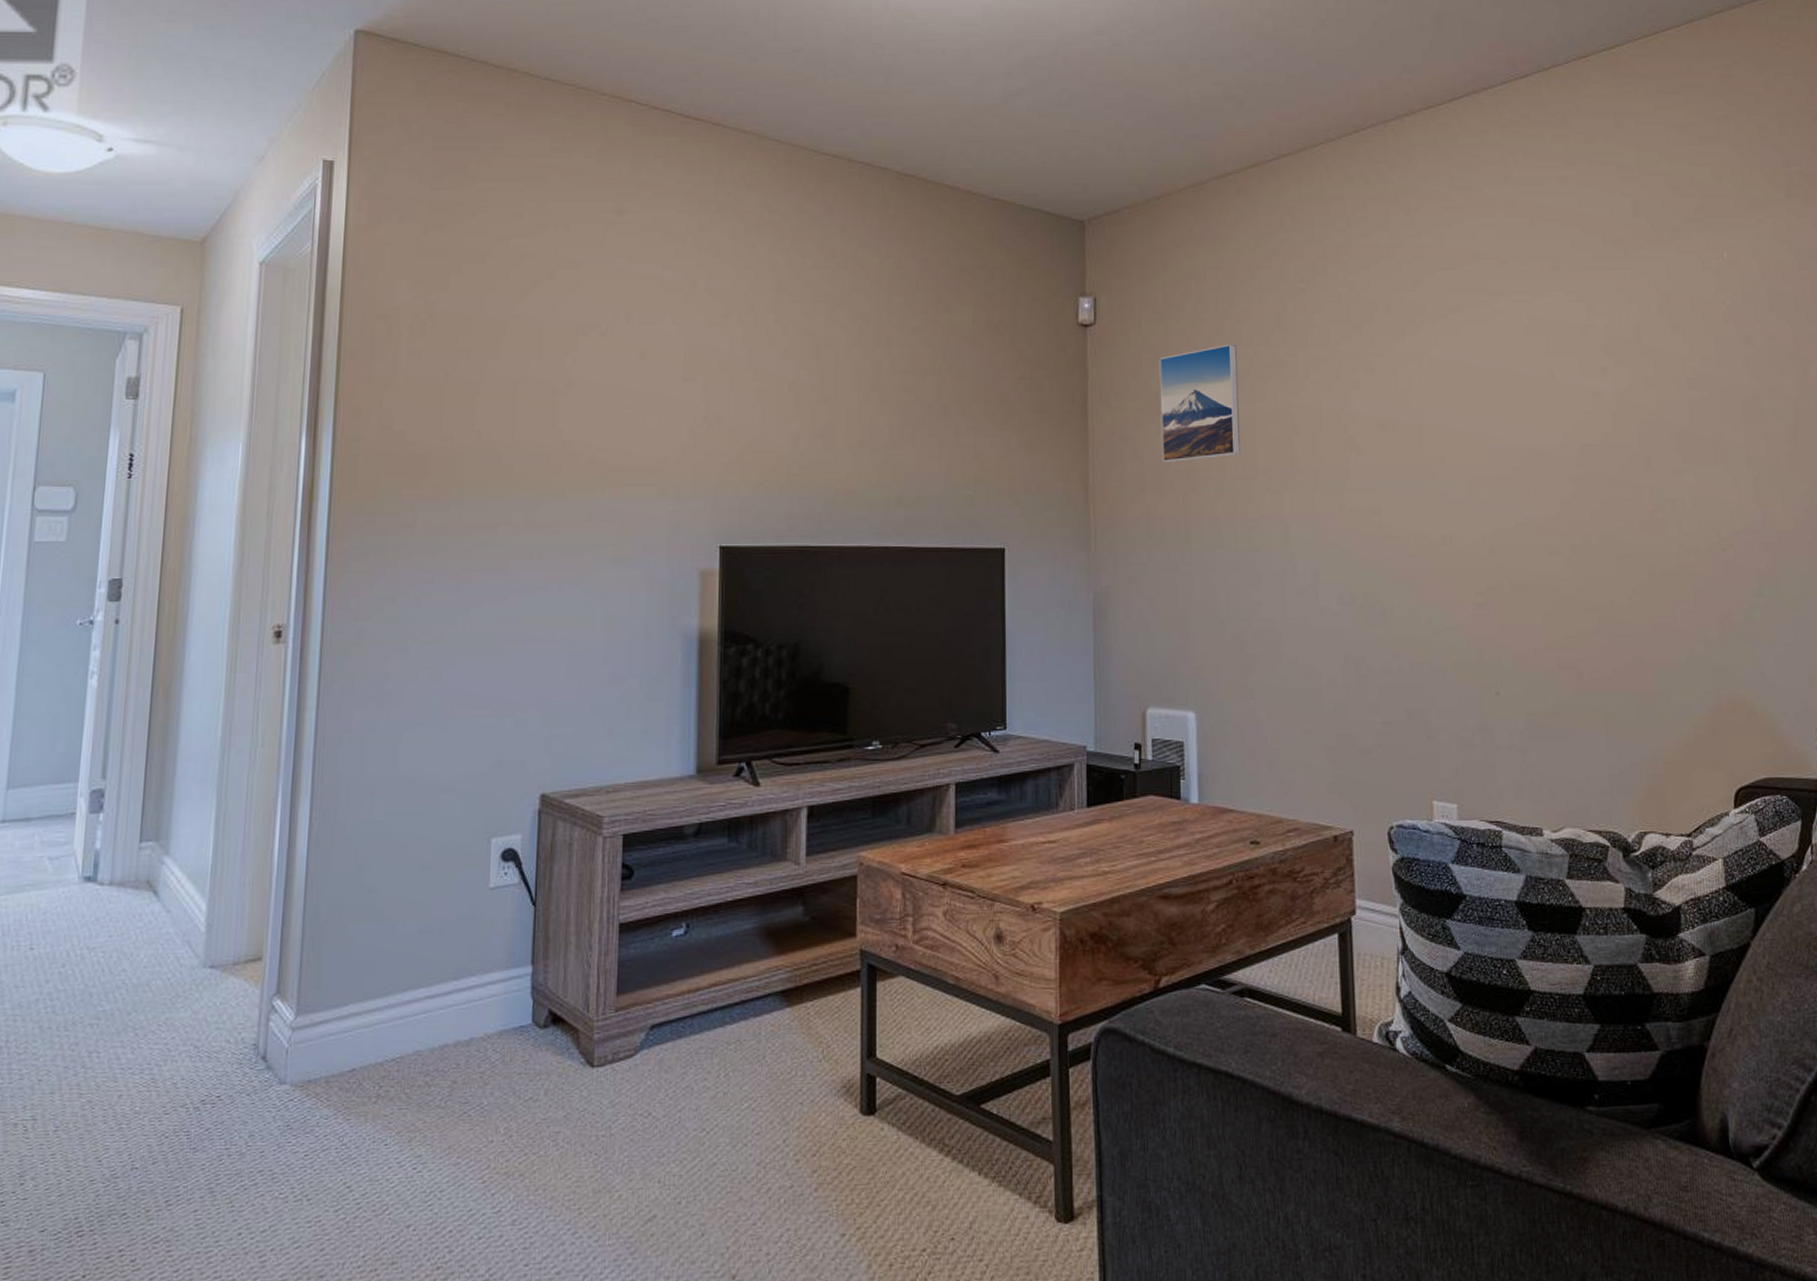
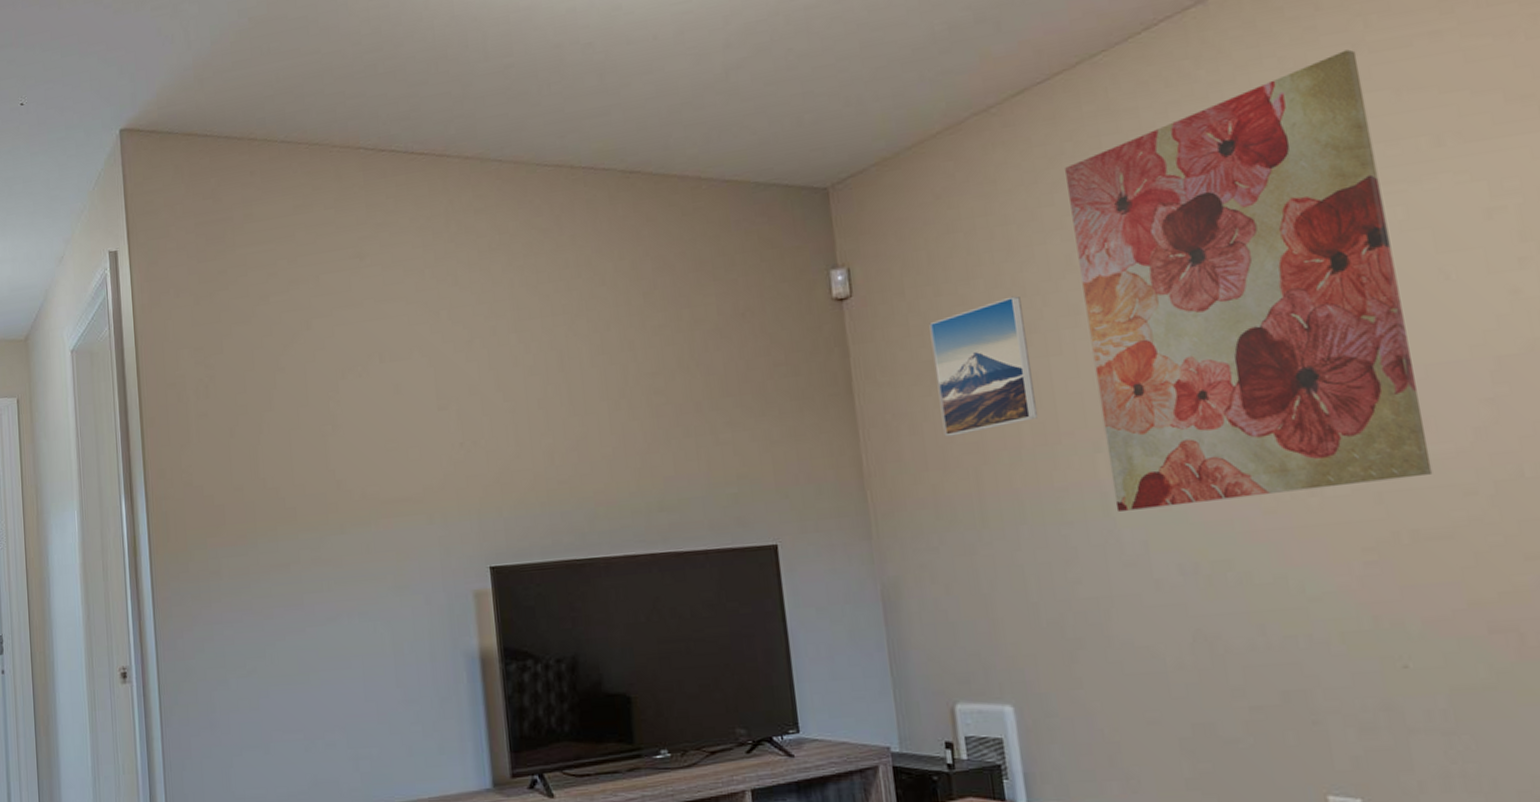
wall art: none [1283,179,1530,544] -> present [1065,49,1433,511]

